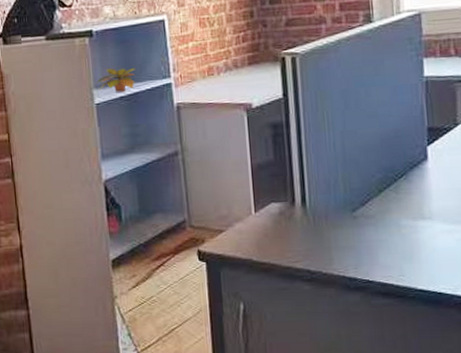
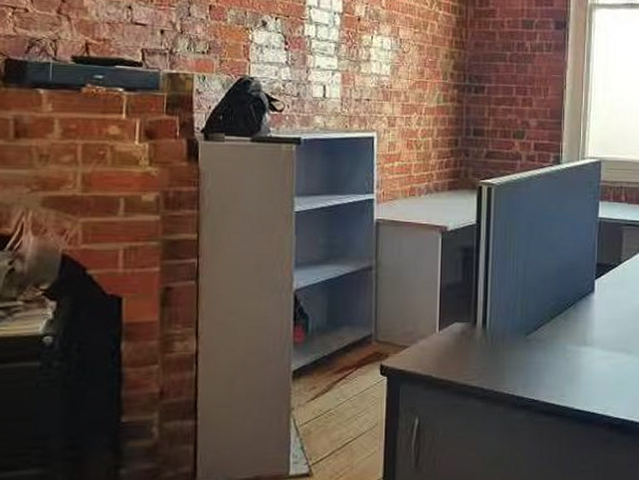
plant: present [96,68,136,93] -> none [299,178,340,203]

